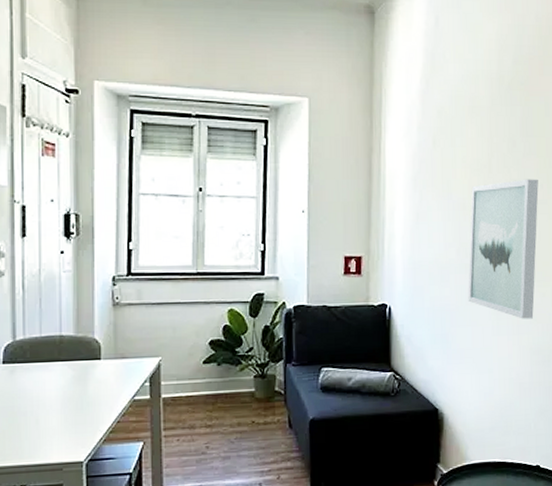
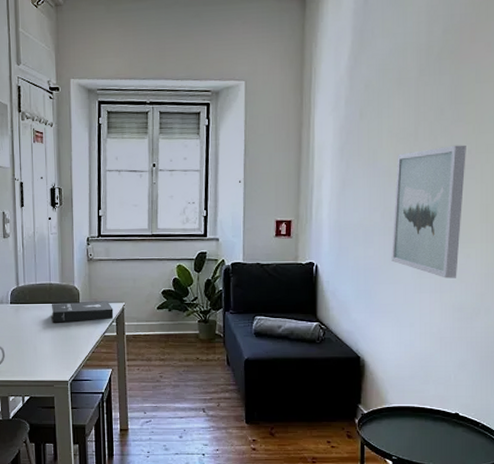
booklet: none [61,355,147,387] -> present [51,301,114,323]

